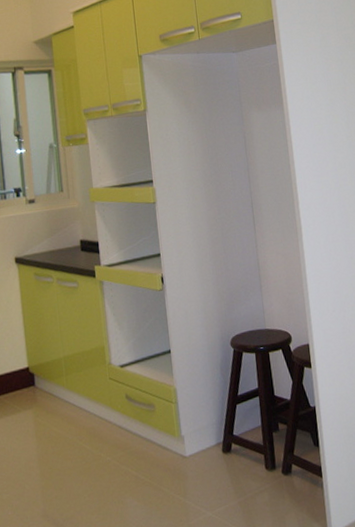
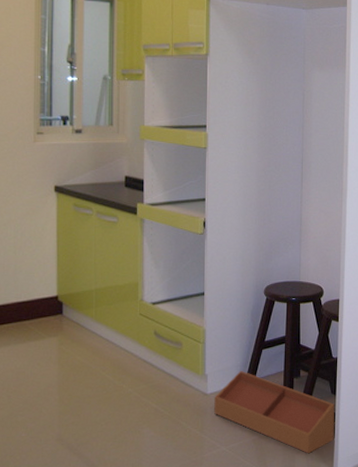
storage bin: none [193,429,324,514] -> present [214,371,335,454]

